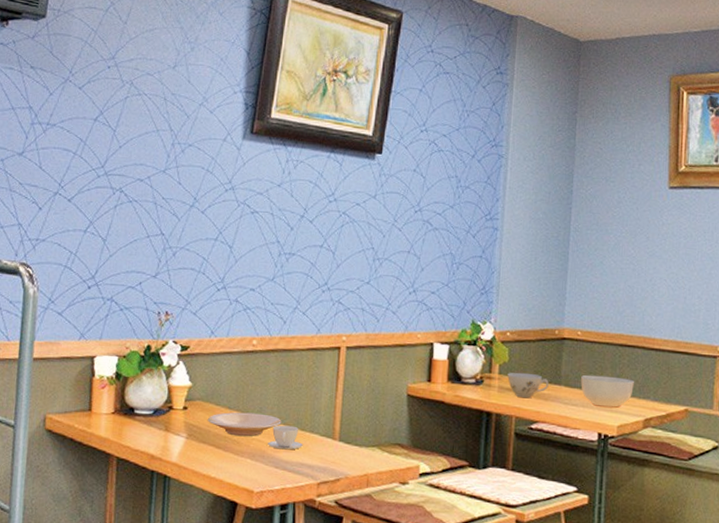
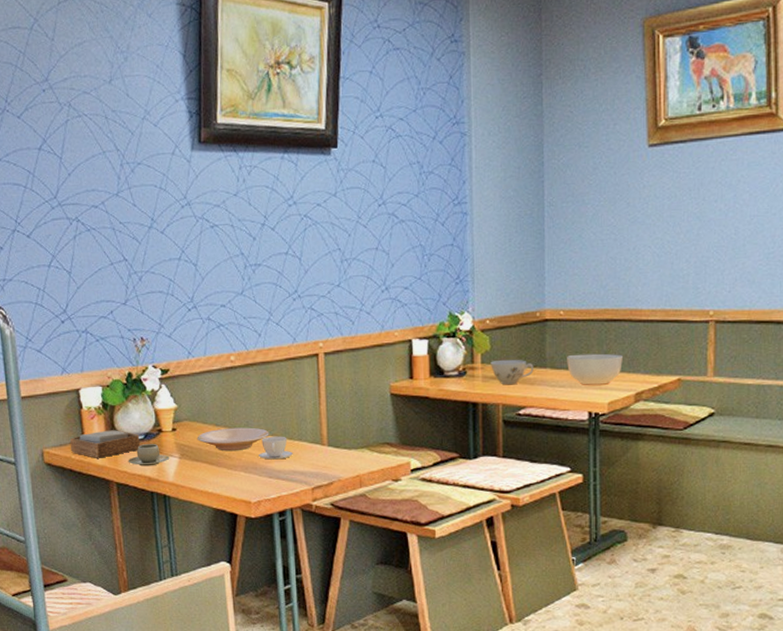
napkin holder: none [74,401,149,430] -> present [70,430,140,458]
teacup: none [132,420,177,444] -> present [128,444,170,467]

